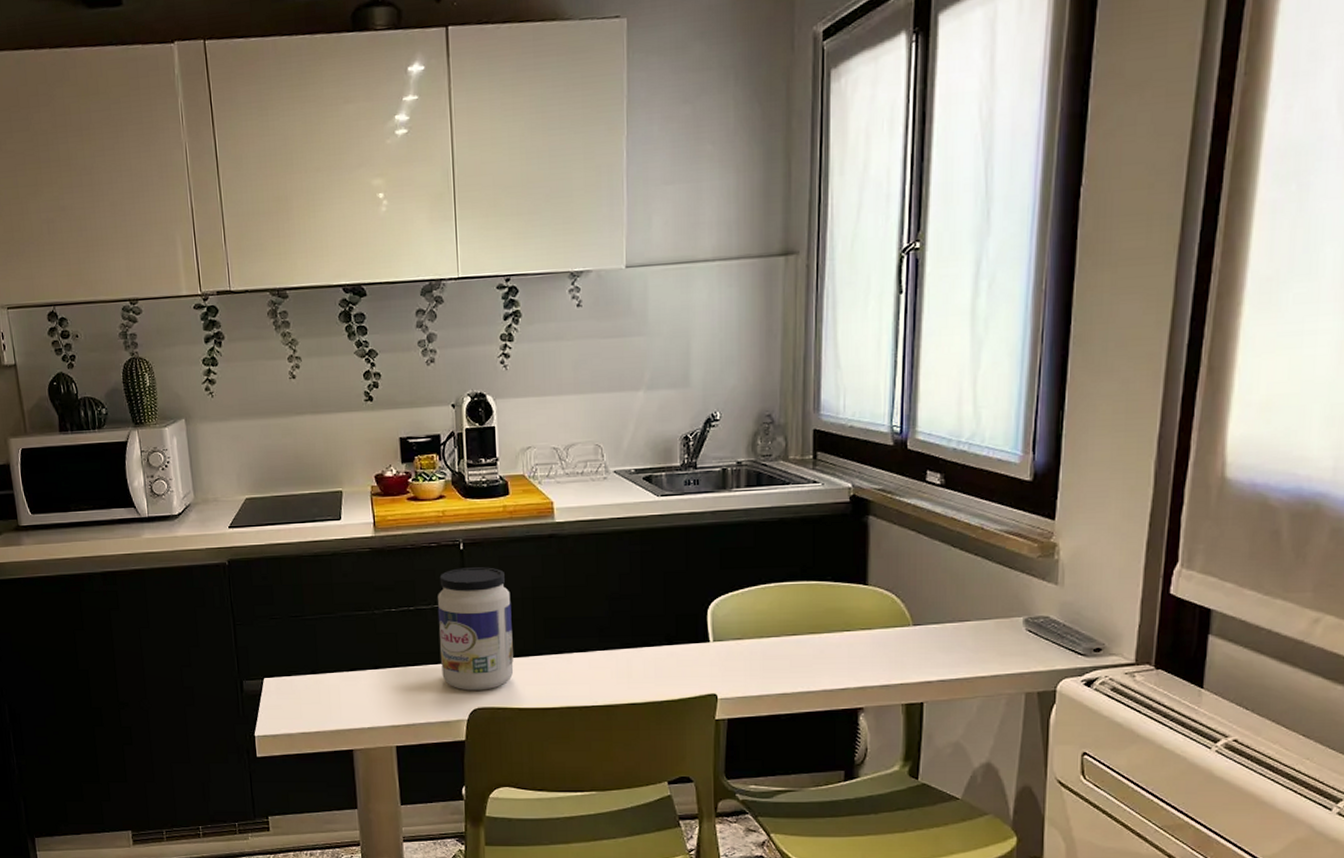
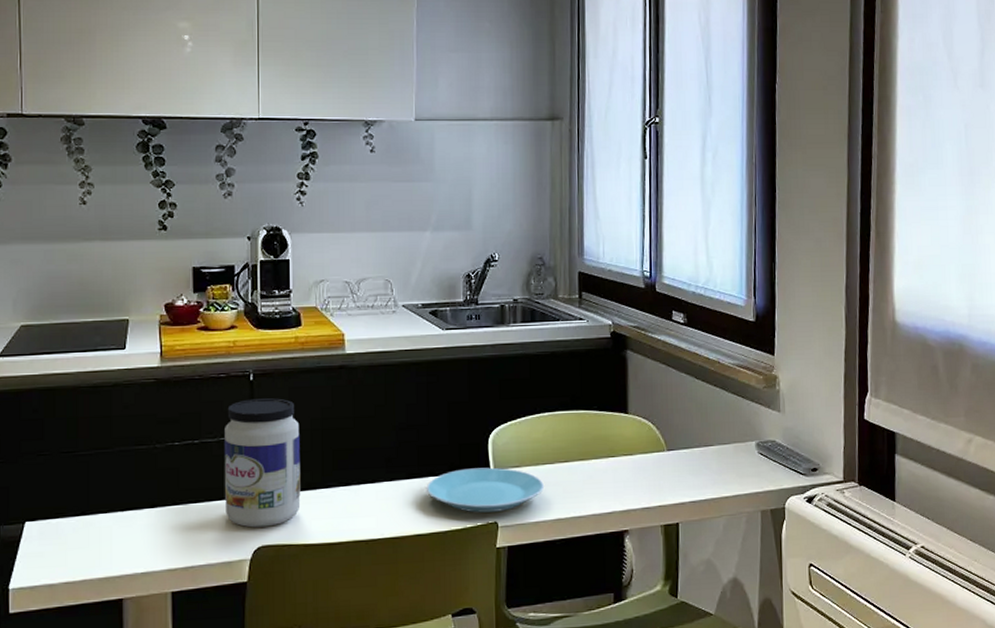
plate: none [640,639,769,684] -> present [426,467,545,513]

